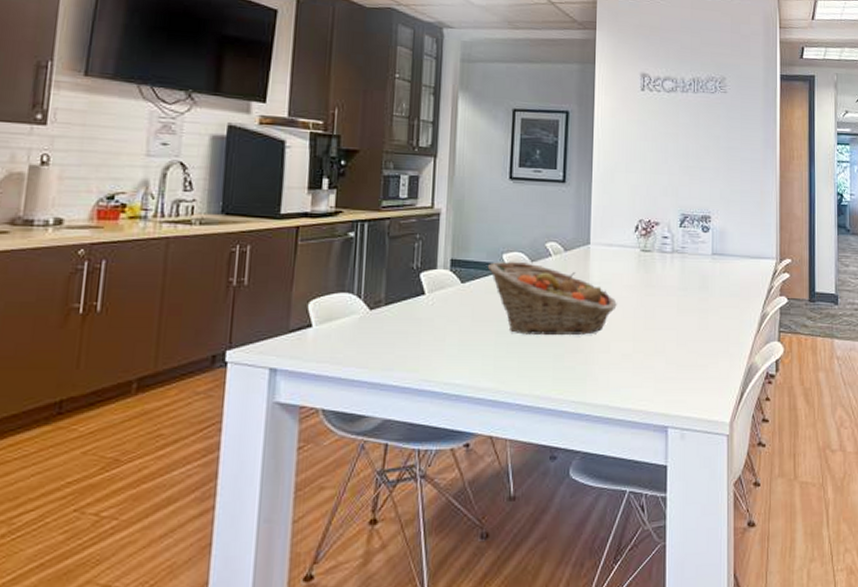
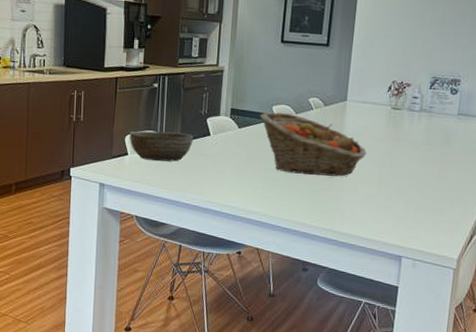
bowl: none [314,292,403,331] -> present [129,131,194,162]

